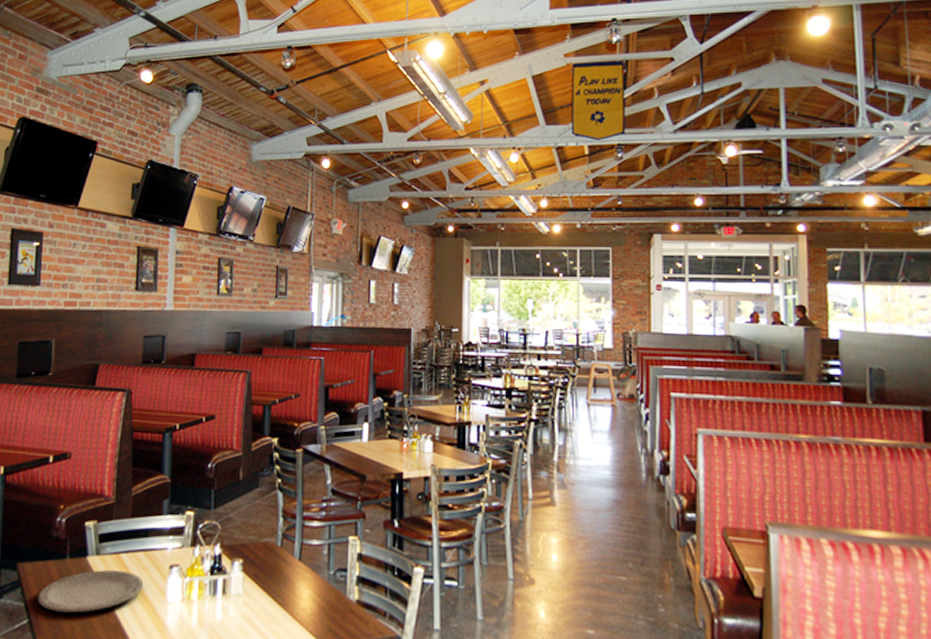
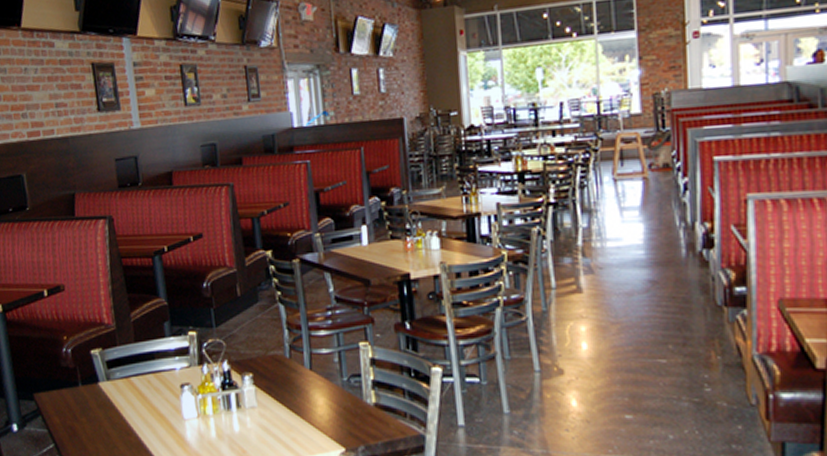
plate: present [38,569,144,613] -> none [59,392,159,435]

